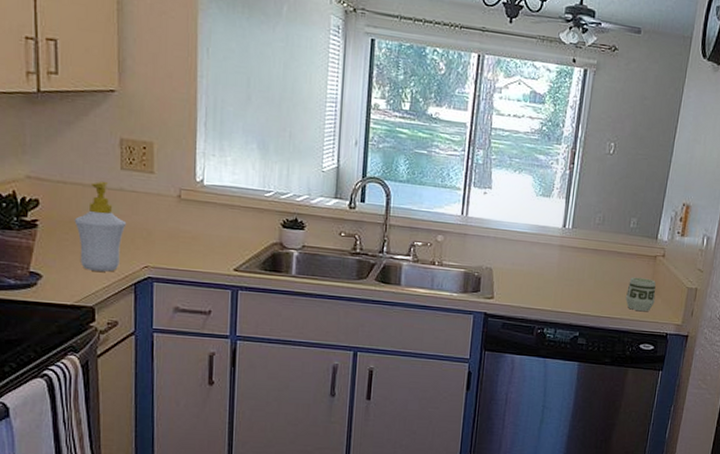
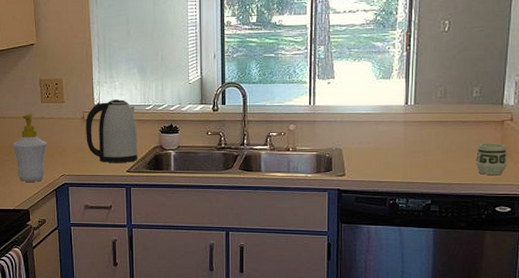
kettle: none [182,178,252,259] -> present [85,99,138,163]

